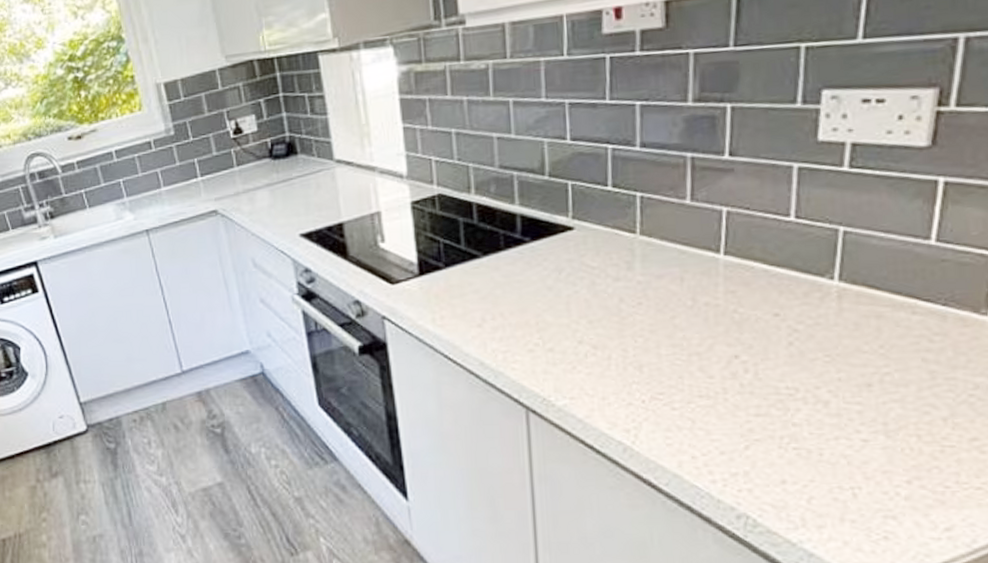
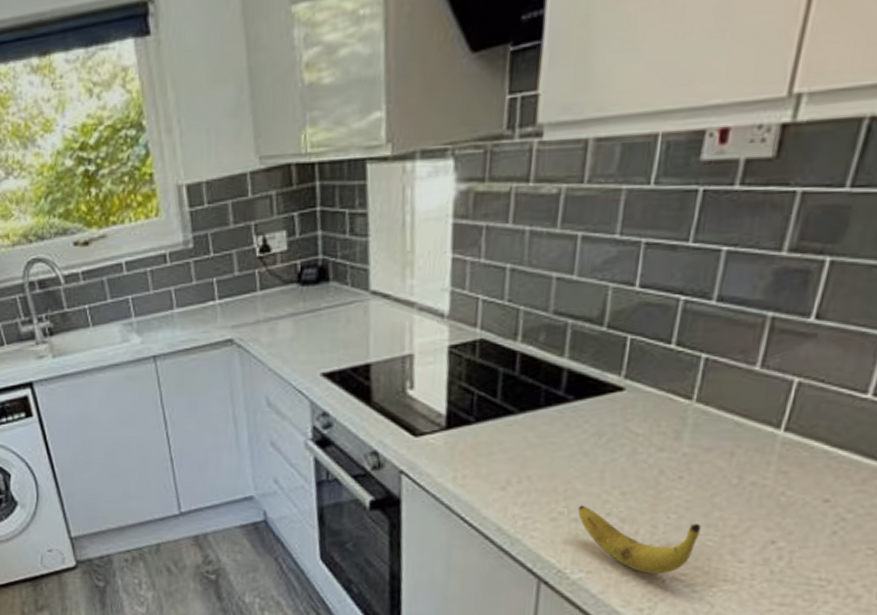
banana: none [551,335,668,395] -> present [577,505,701,574]

